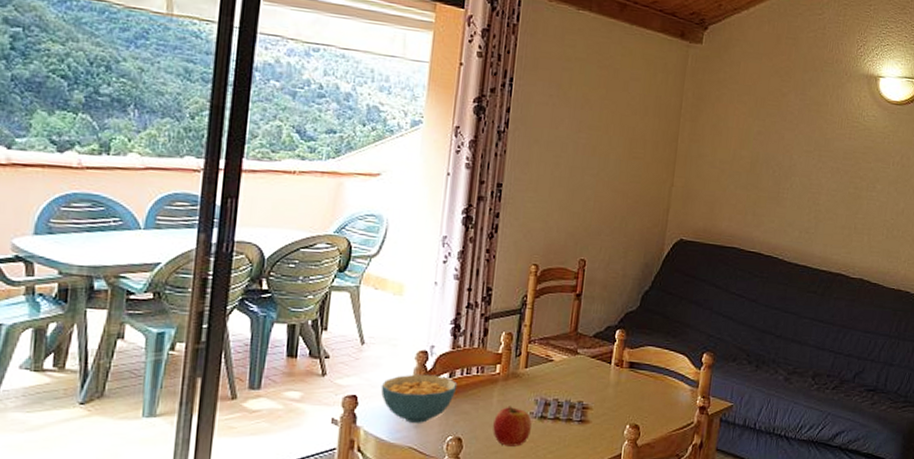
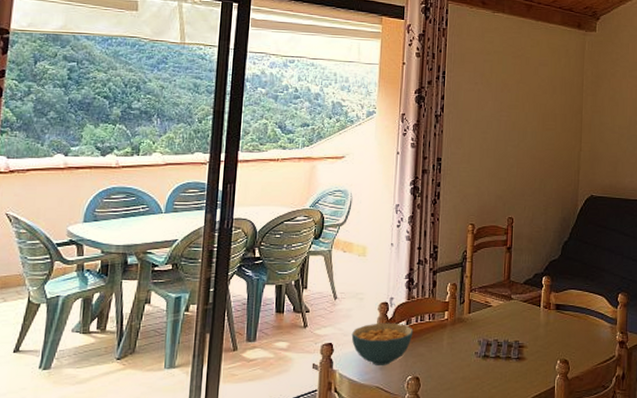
fruit: present [493,406,532,447] -> none [445,347,477,383]

